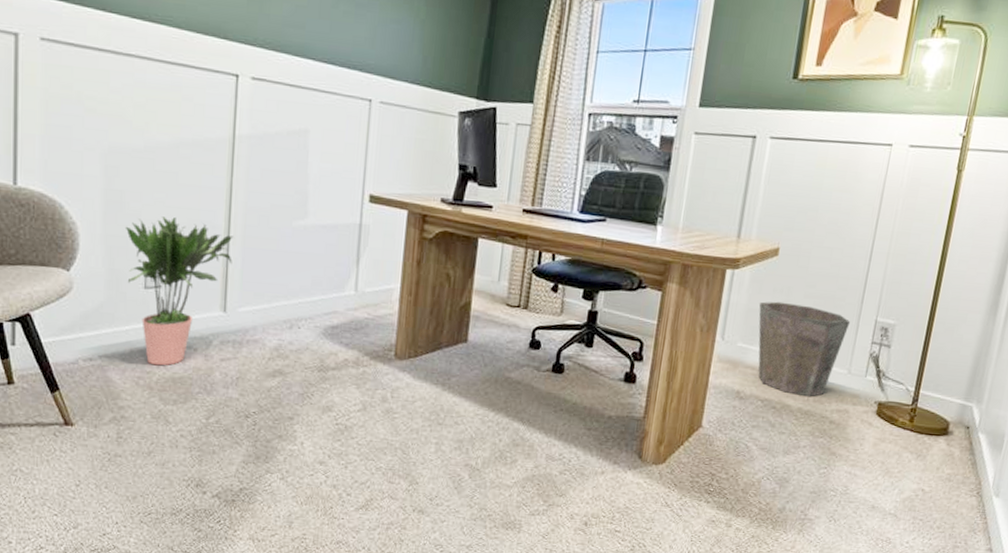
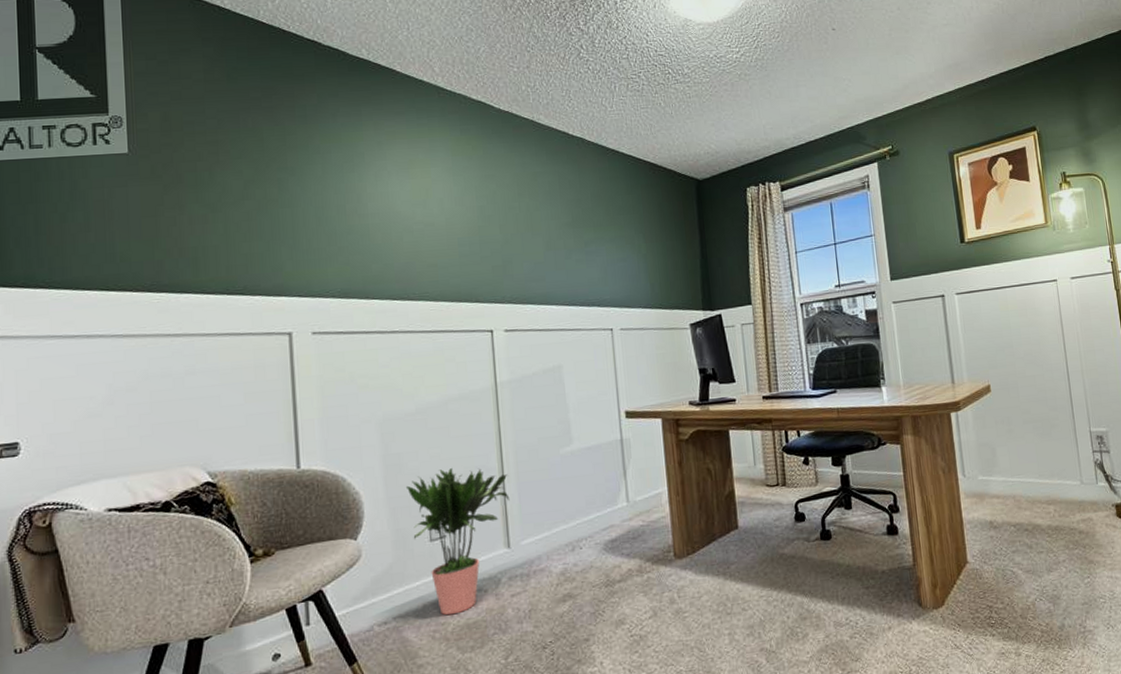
waste bin: present [758,301,851,397] -> none [986,430,1069,514]

